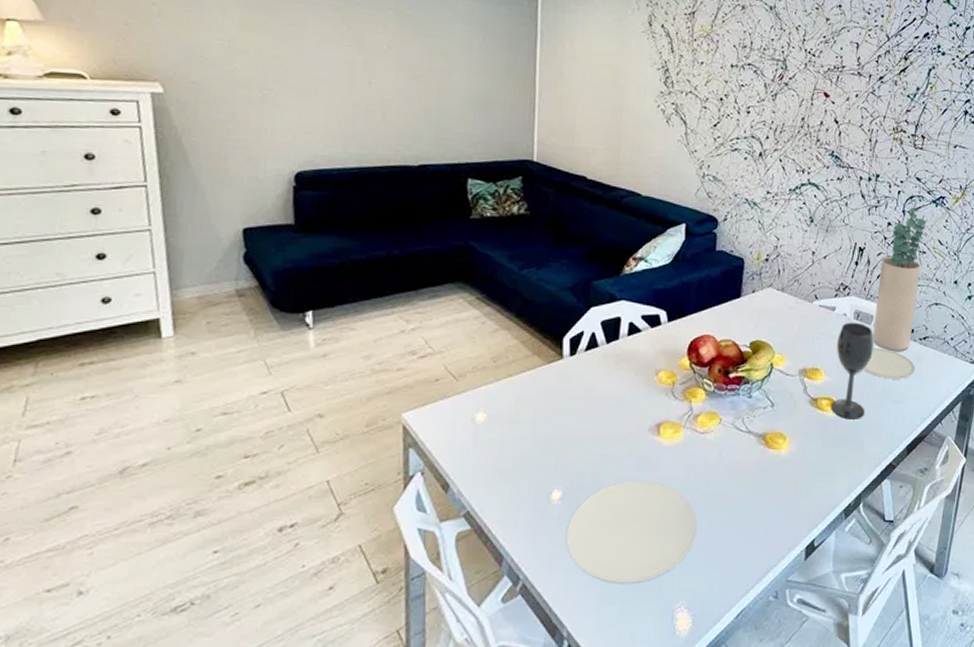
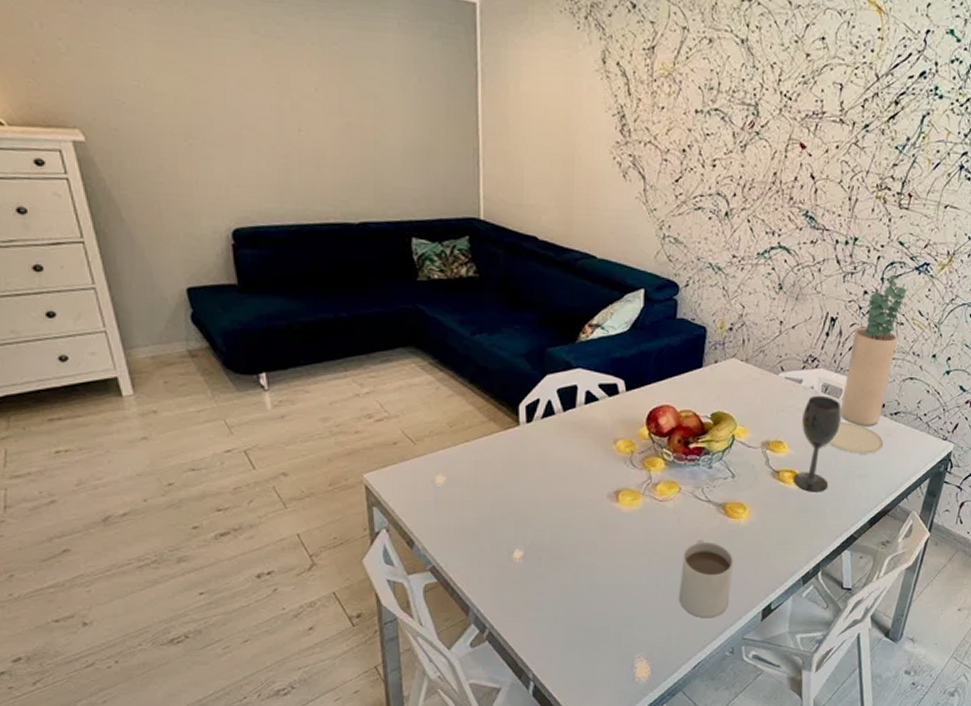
plate: present [566,480,697,584] -> none [529,543,655,635]
mug: none [721,473,776,559] -> present [679,540,734,618]

